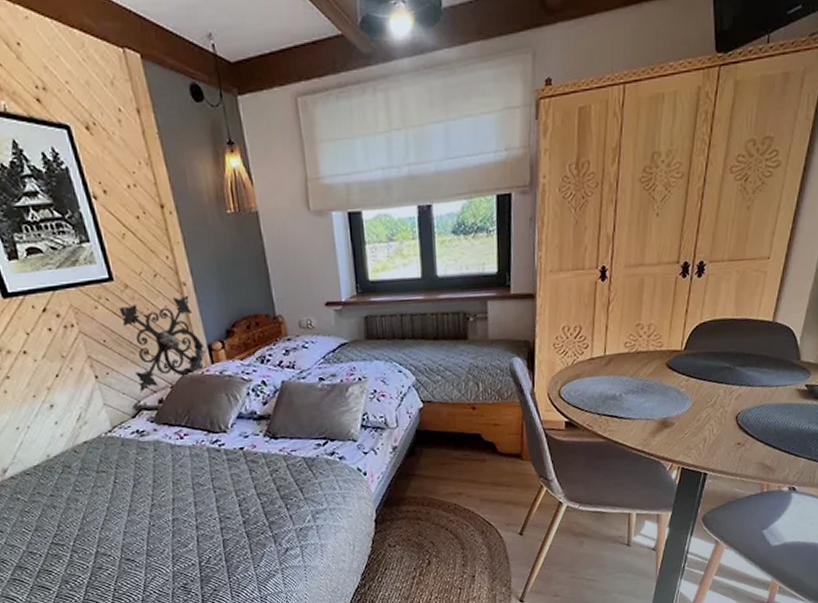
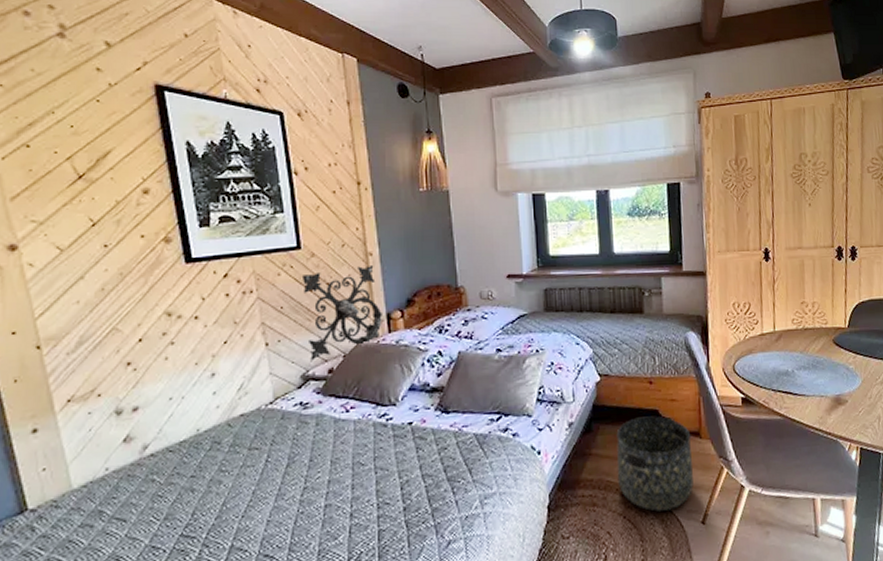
basket: none [439,440,514,525] -> present [616,416,694,512]

